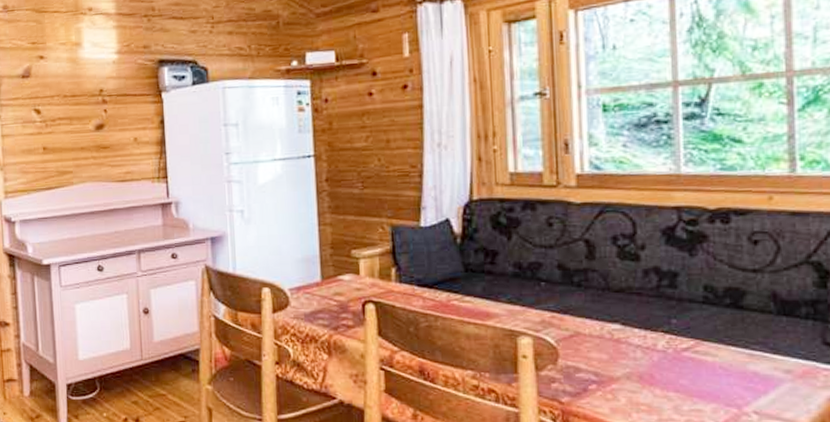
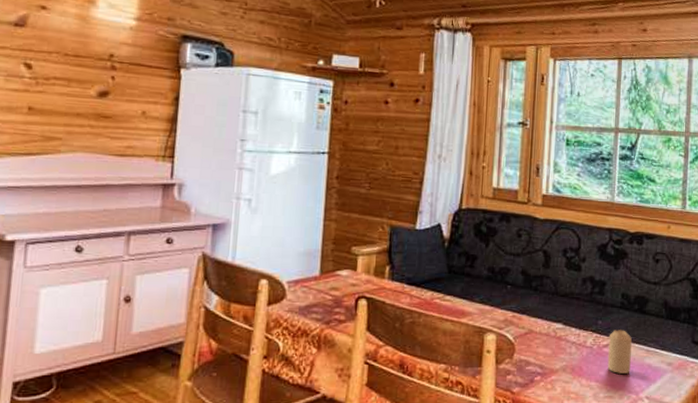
candle: none [689,330,728,383] -> present [607,330,632,374]

